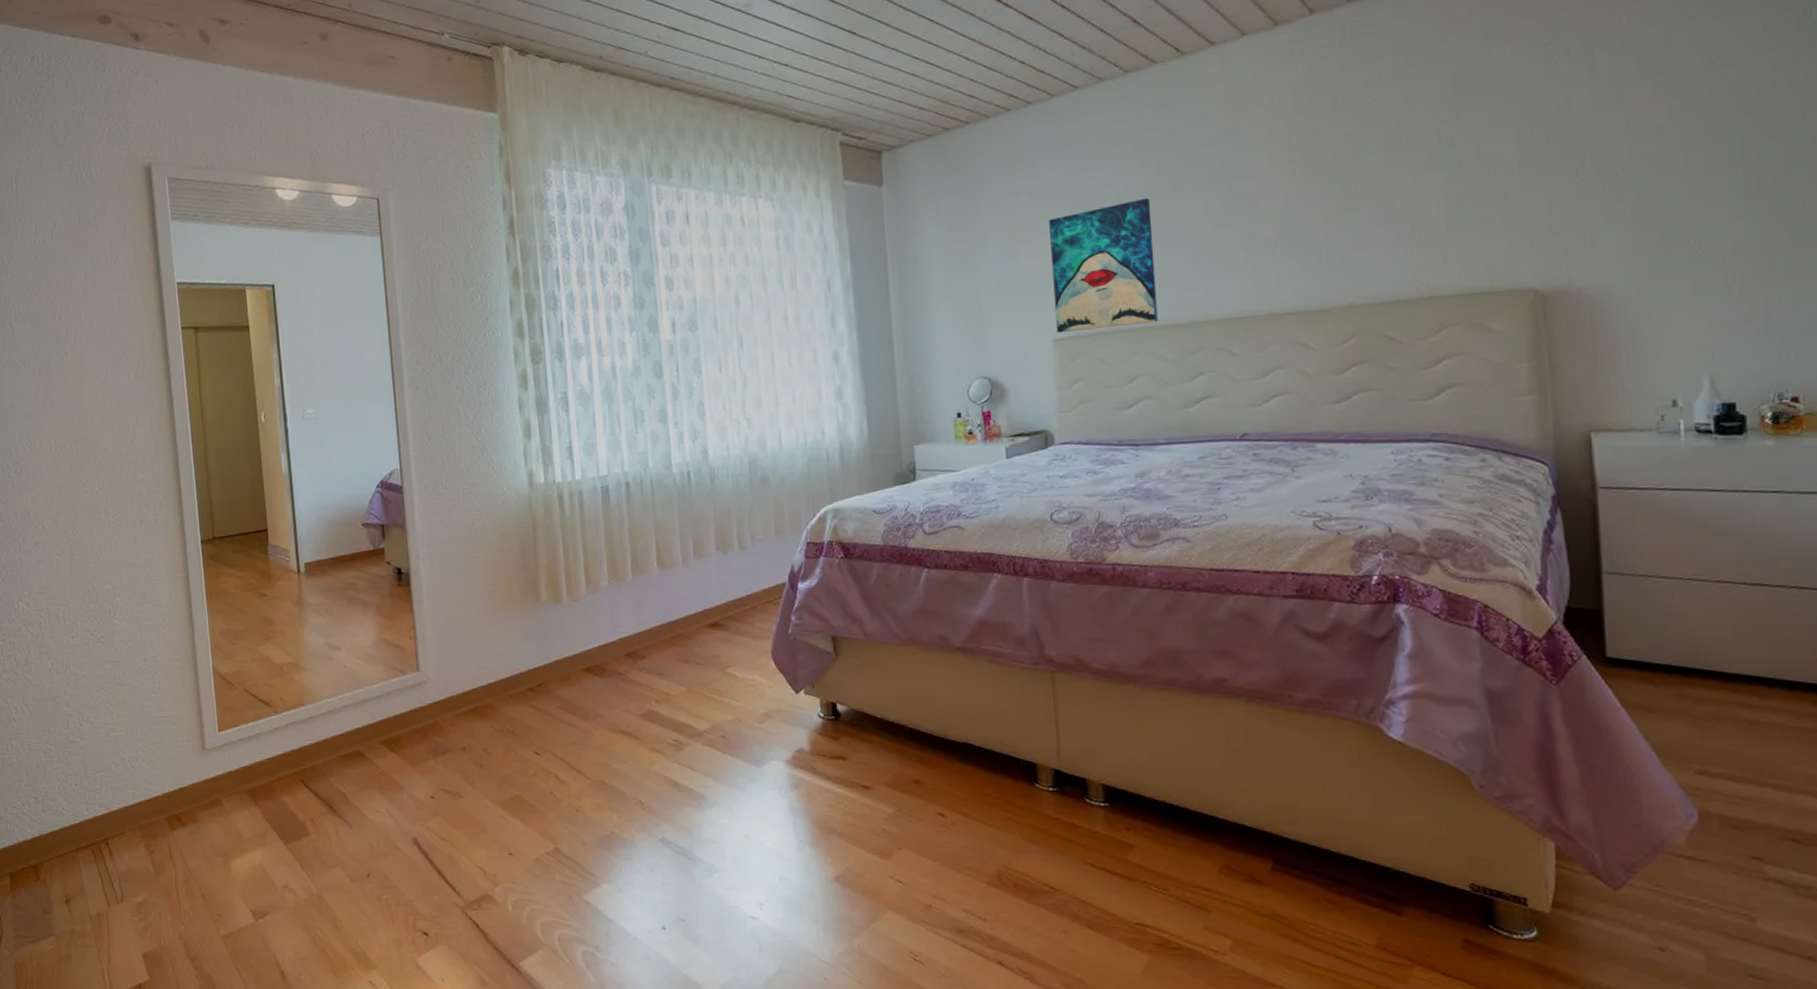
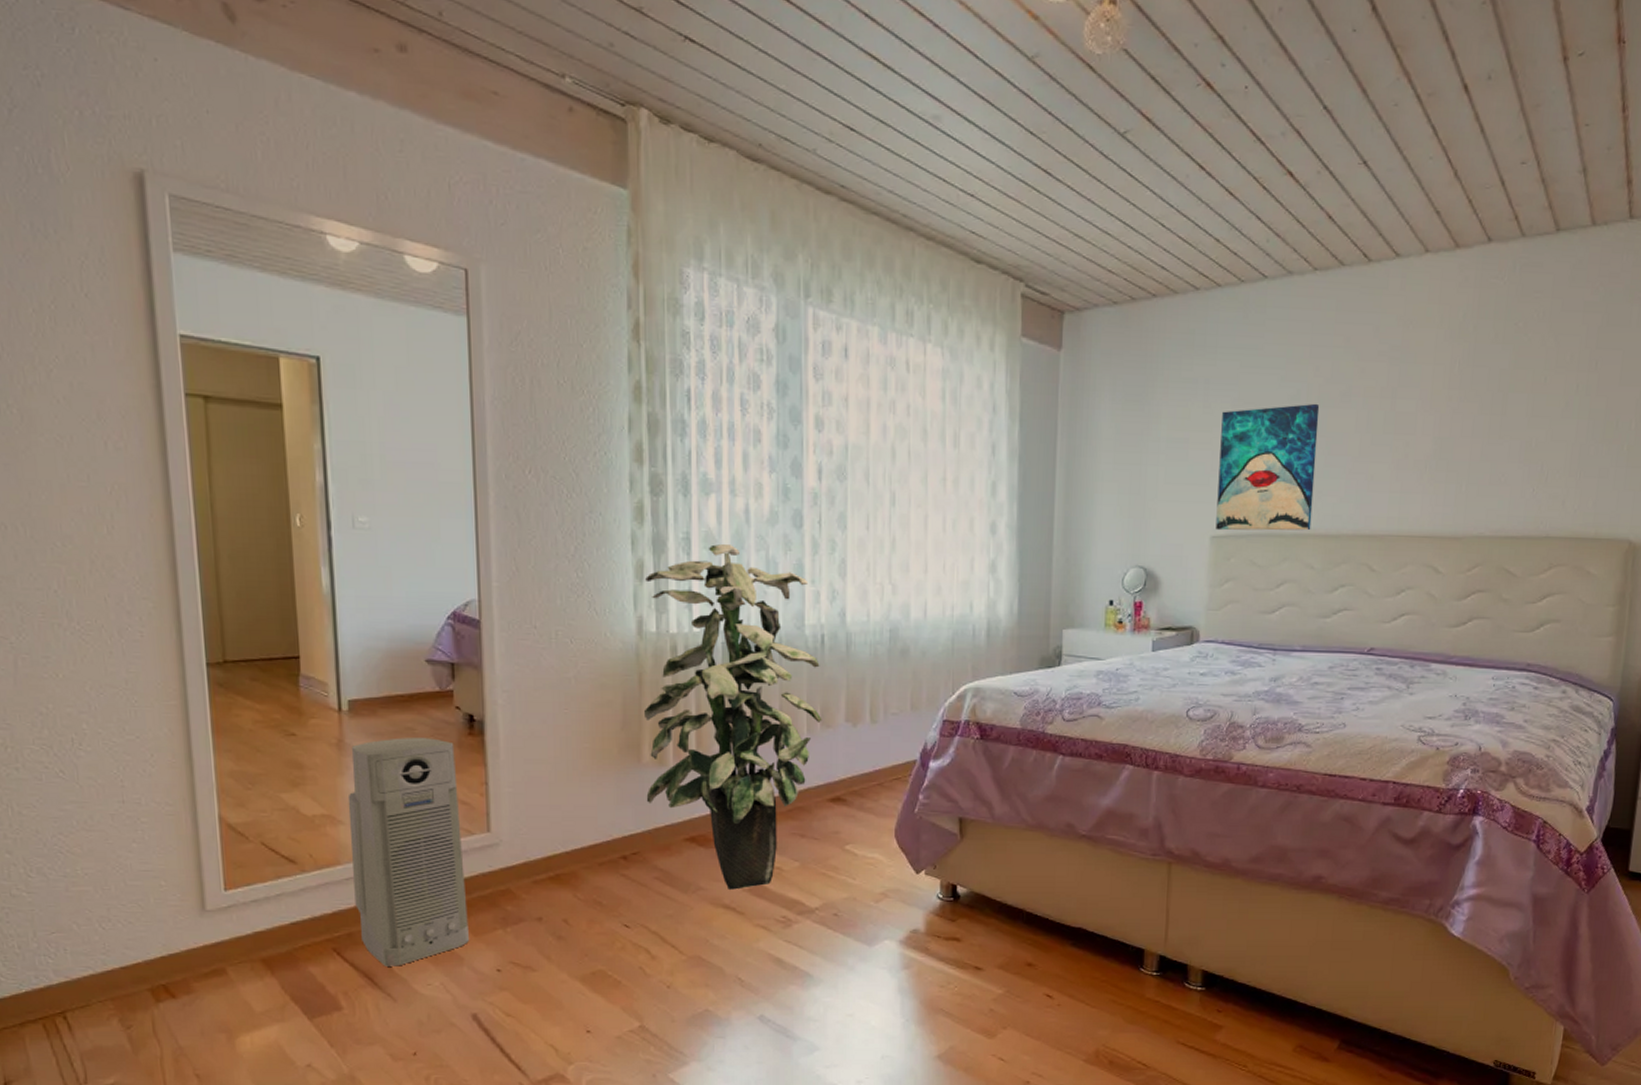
air purifier: none [307,590,407,795] -> present [347,736,469,966]
indoor plant: none [533,398,695,716] -> present [643,543,822,890]

